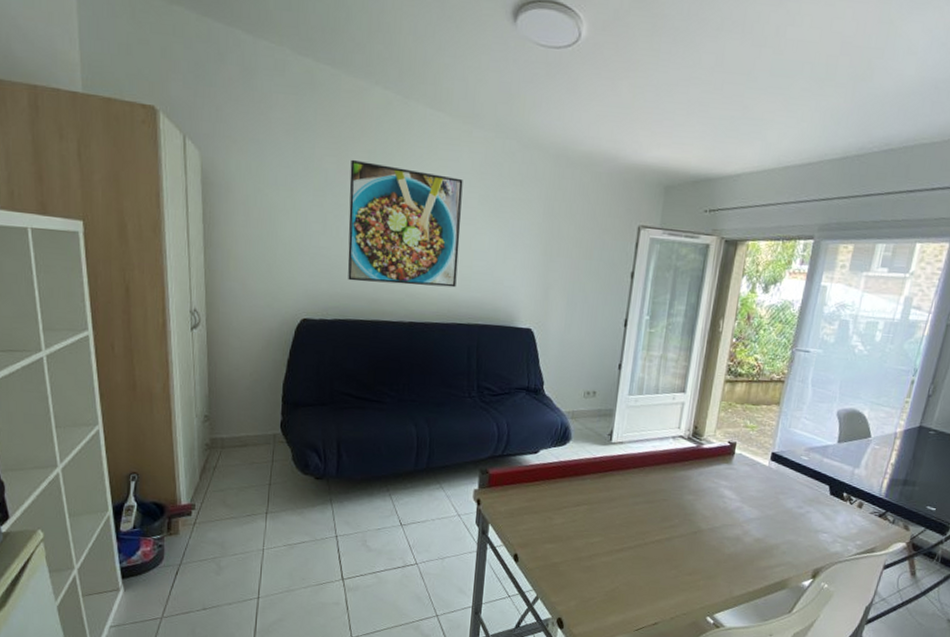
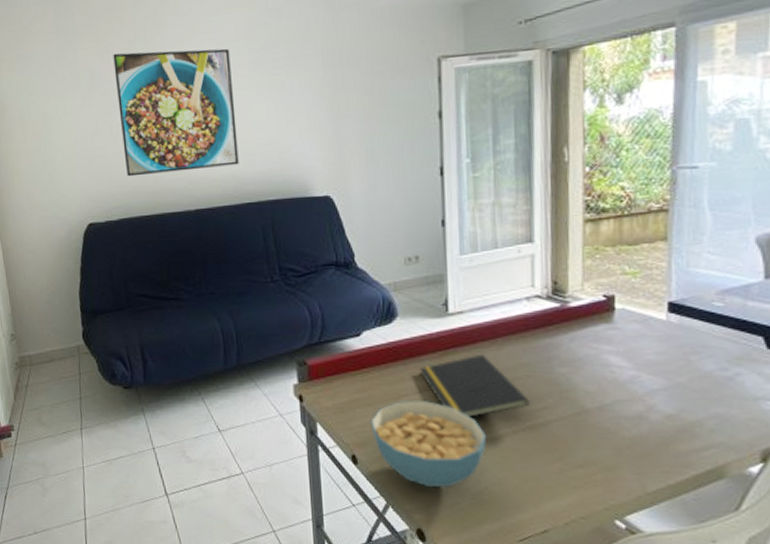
cereal bowl: none [534,511,625,585] -> present [370,401,487,487]
notepad: none [581,478,662,530] -> present [420,354,530,418]

